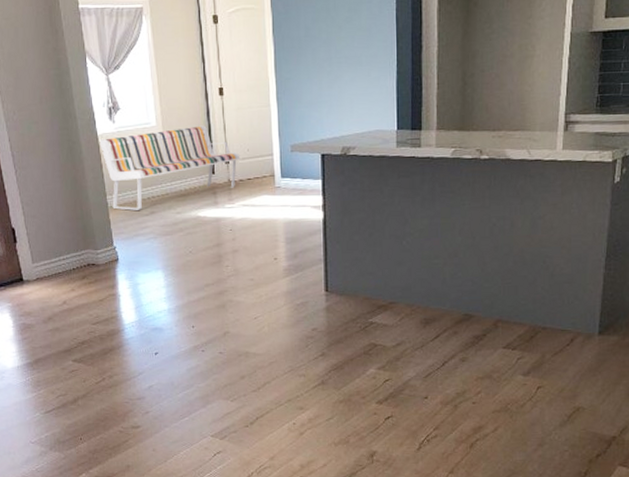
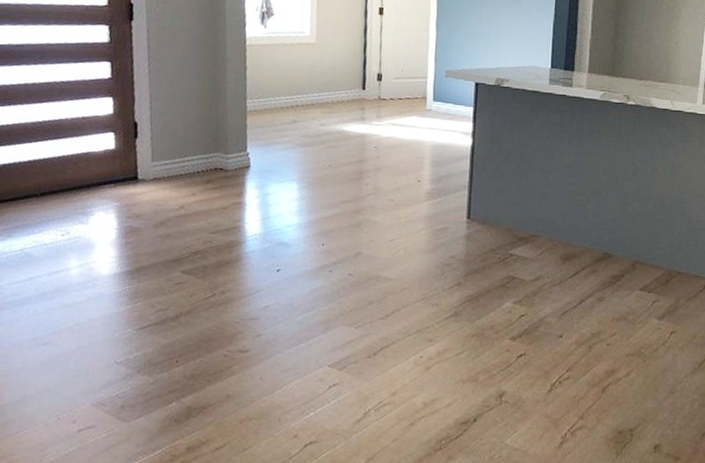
bench: present [99,125,240,210] -> none [246,41,394,118]

